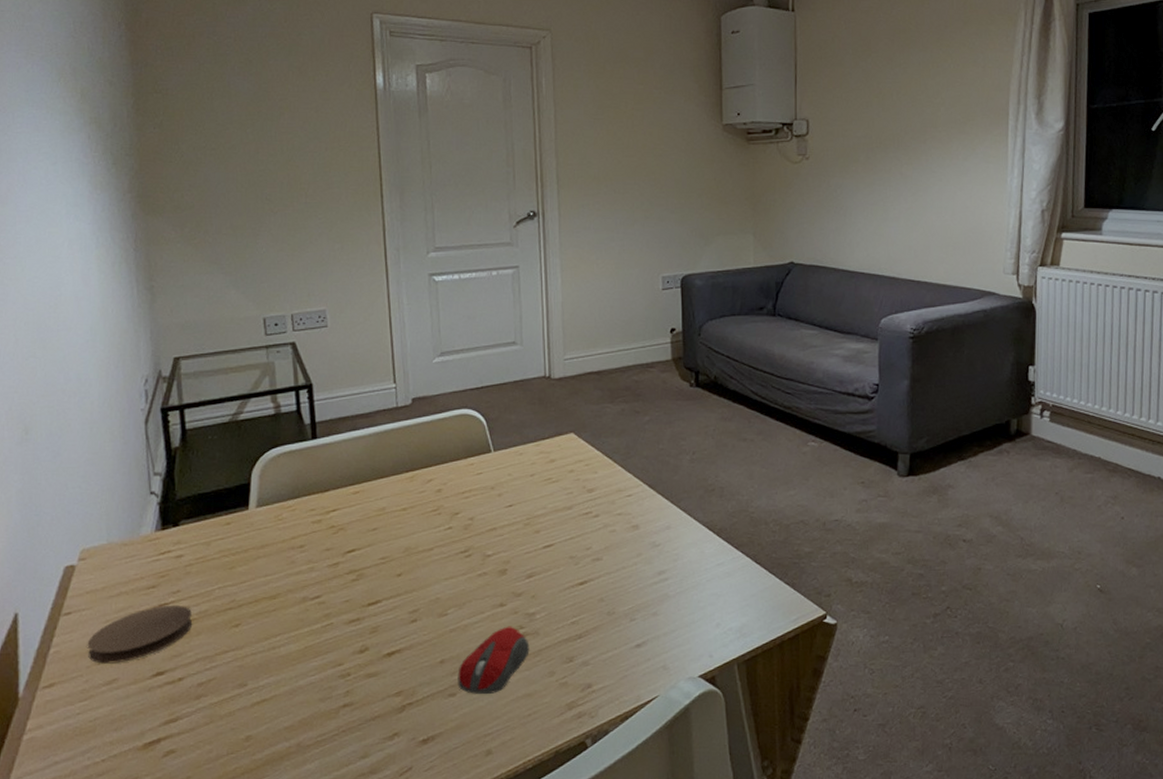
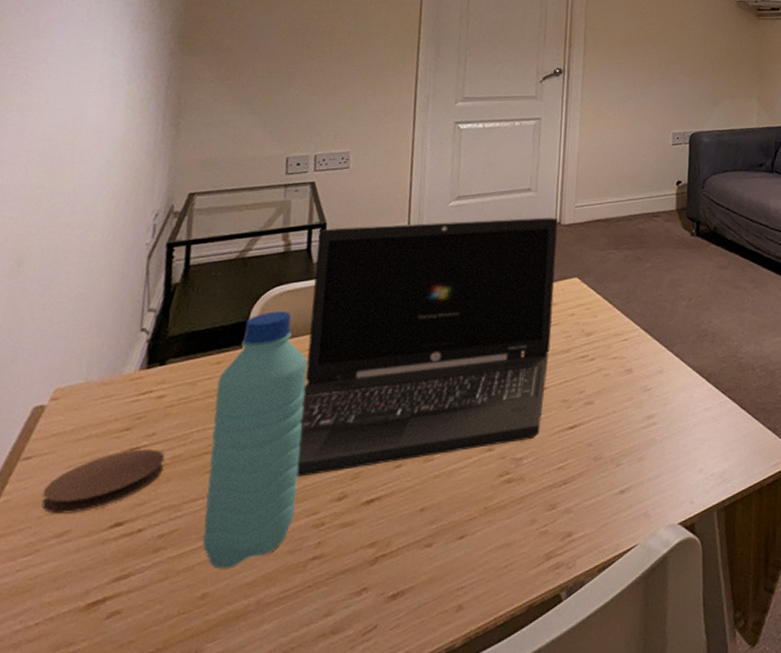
water bottle: none [230,473,321,714] -> present [202,311,308,569]
laptop: none [306,371,552,631] -> present [296,217,559,477]
computer mouse: present [458,626,530,695] -> none [435,471,514,545]

